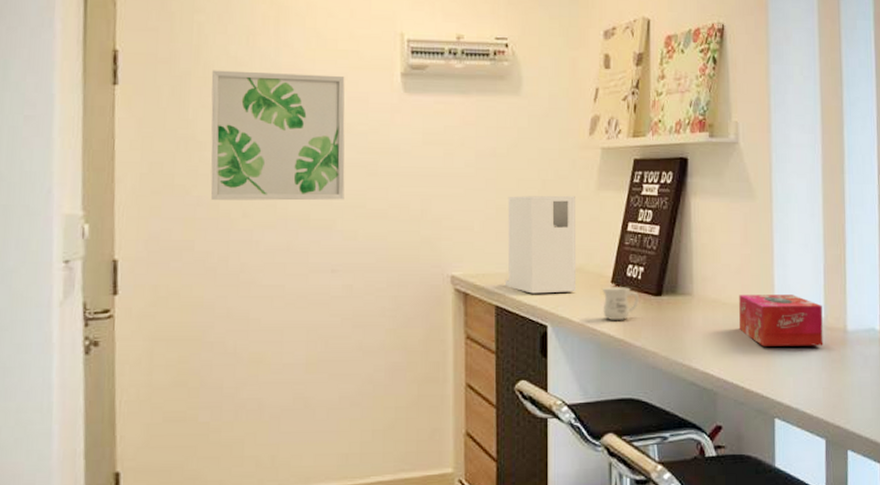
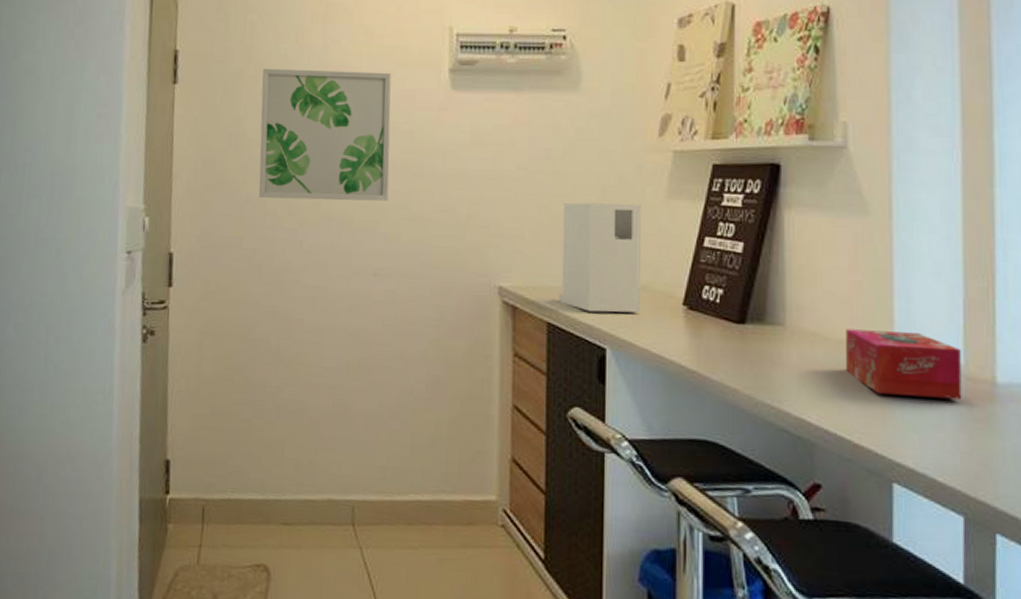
mug: present [601,286,639,320] -> none [671,308,716,349]

